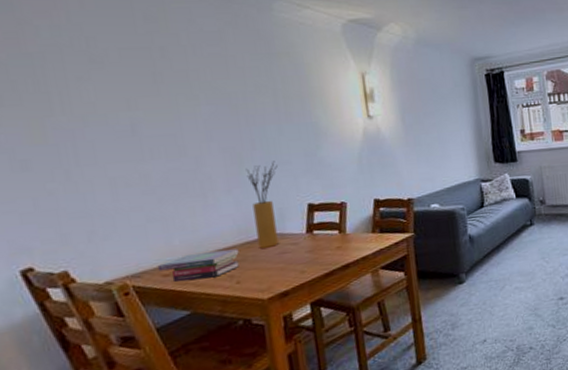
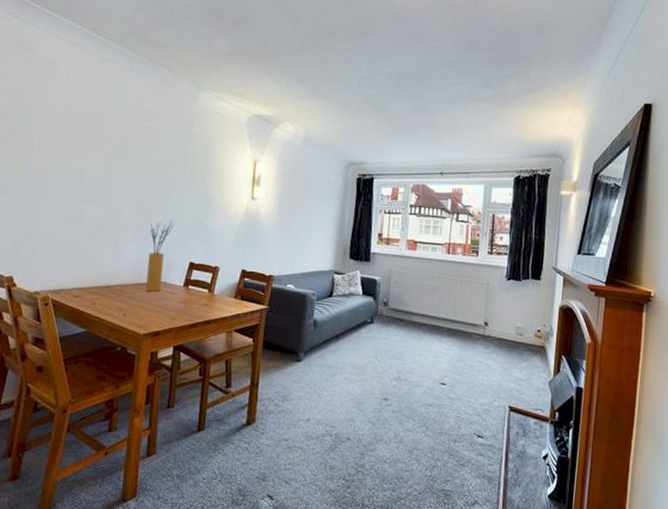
books: present [157,248,240,282] -> none [71,284,131,307]

